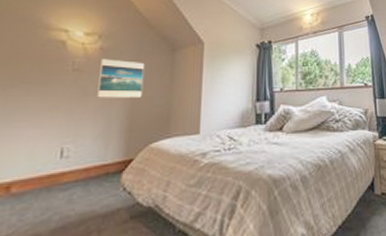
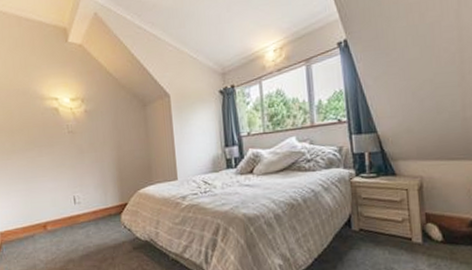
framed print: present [97,58,145,98] -> none [88,119,126,154]

